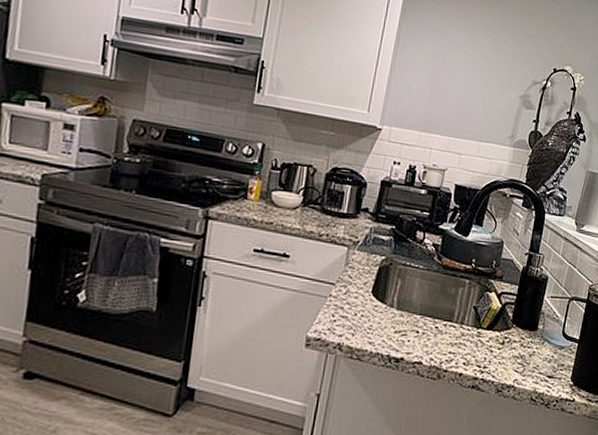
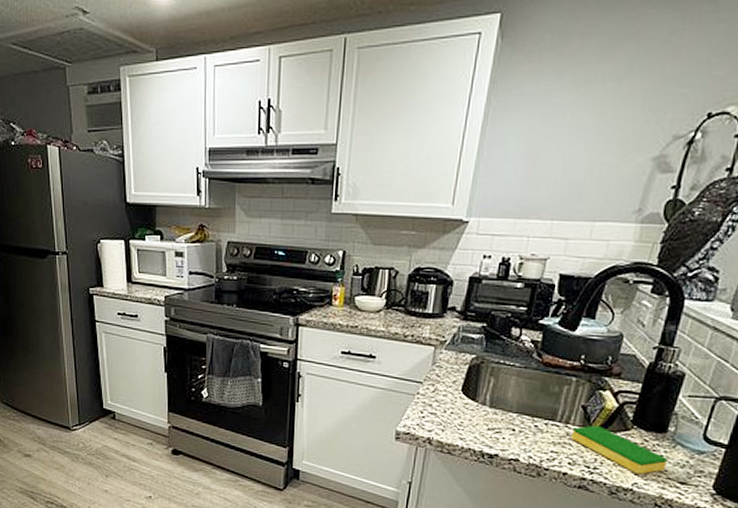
dish sponge: none [465,325,539,371] -> present [571,425,668,475]

